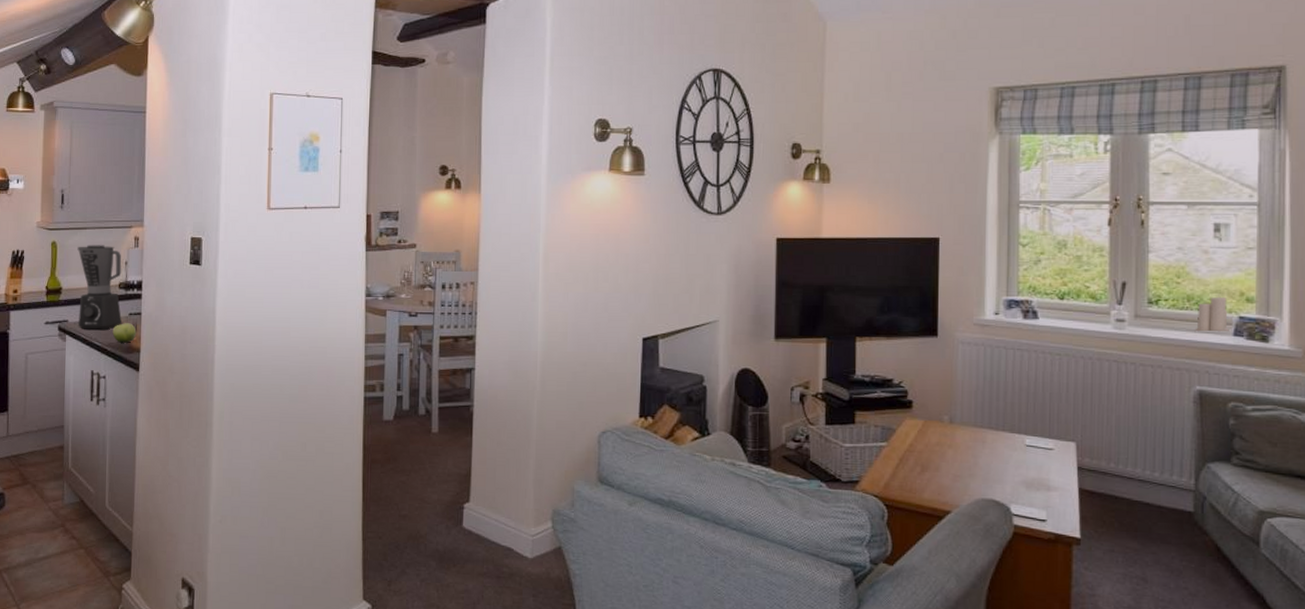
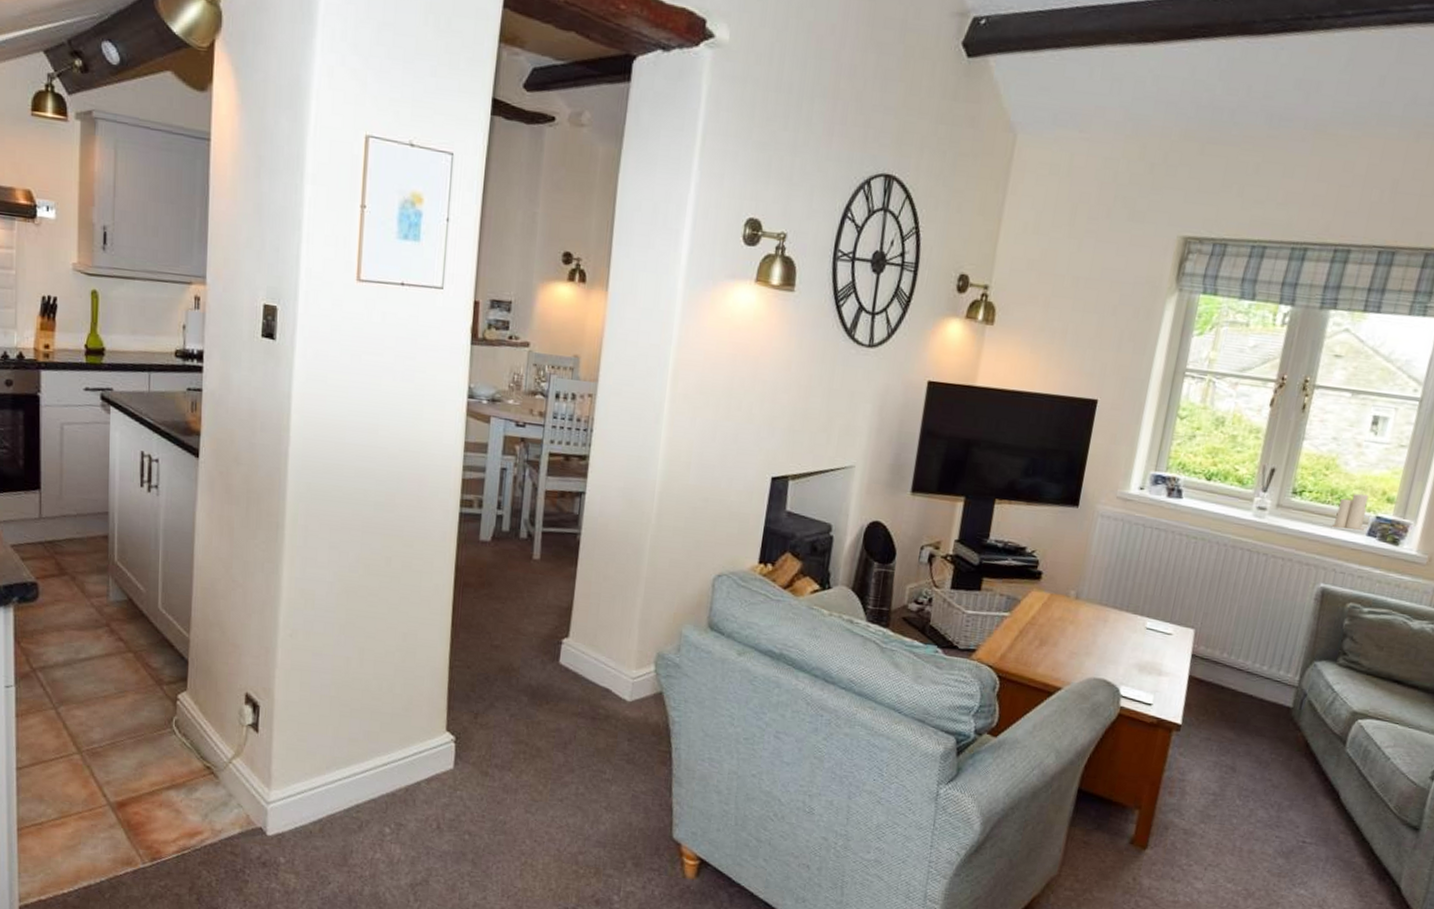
blender: present [77,245,122,331] -> none [124,299,179,406]
fruit: present [112,323,137,343] -> none [167,399,196,423]

